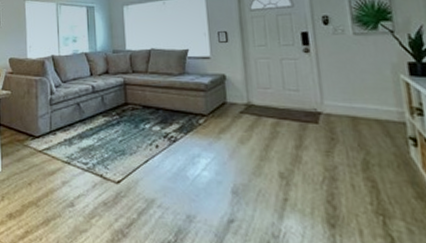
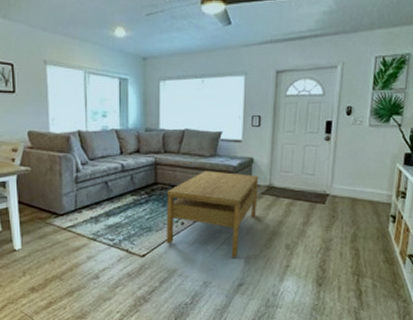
coffee table: none [137,89,237,188] -> present [166,170,259,258]

